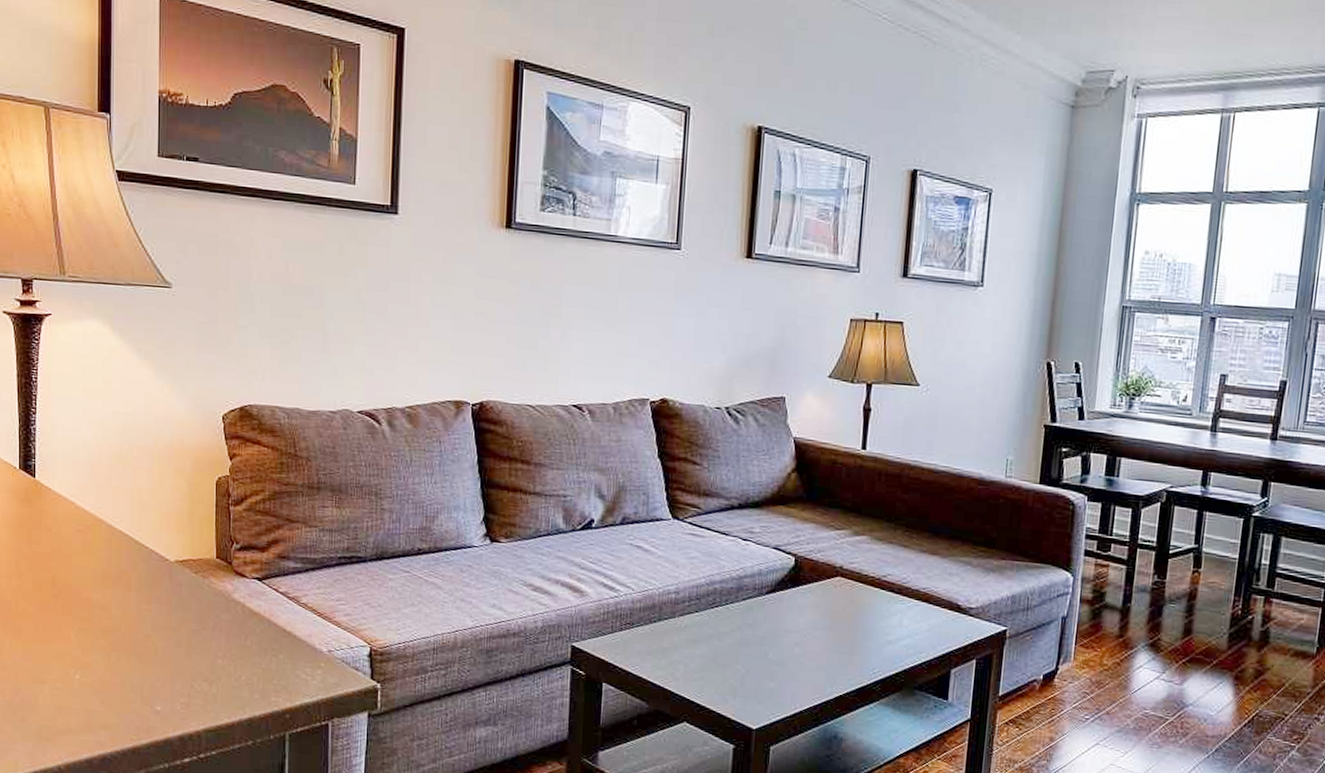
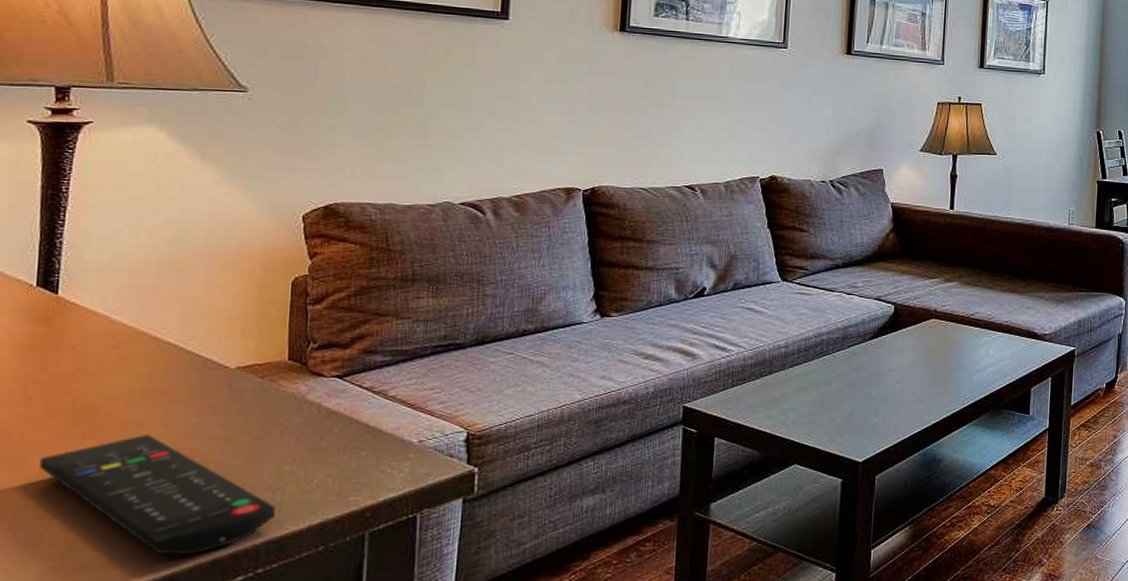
remote control: none [32,615,212,733] -> present [39,433,276,555]

